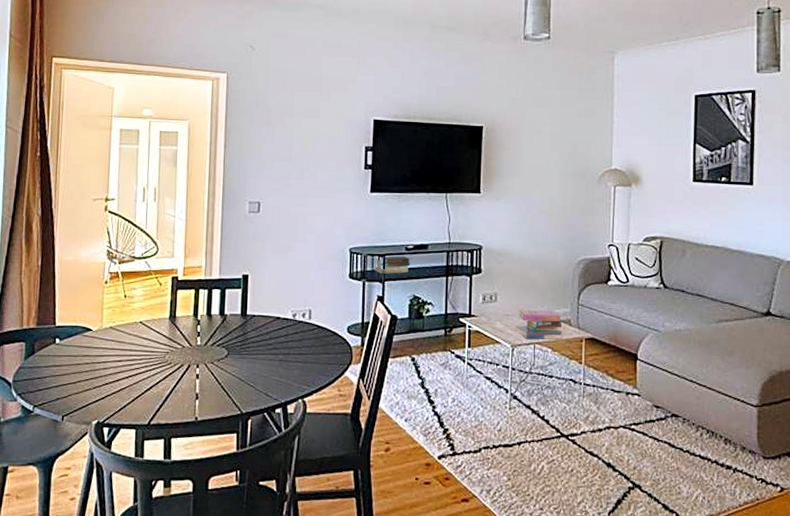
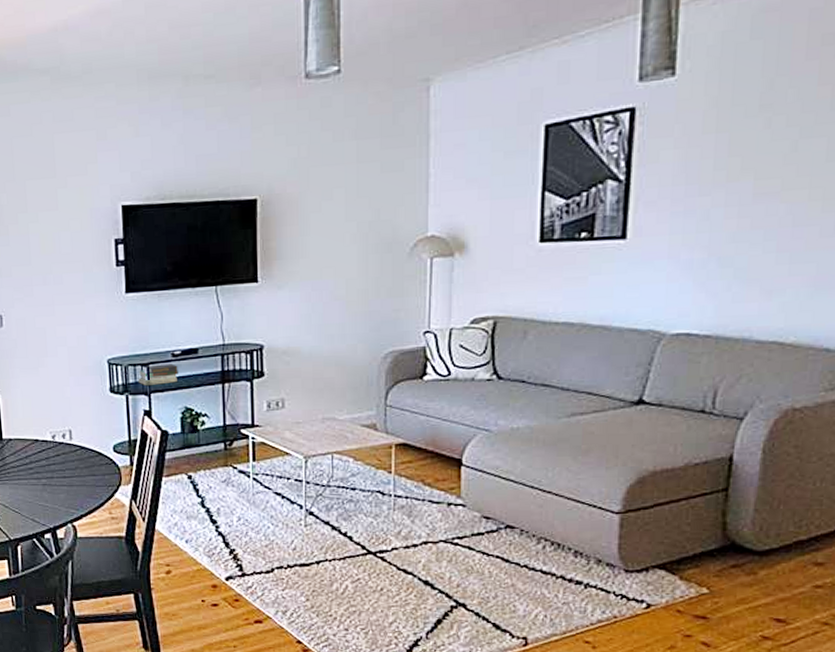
books: present [514,309,563,340] -> none [306,413,366,448]

